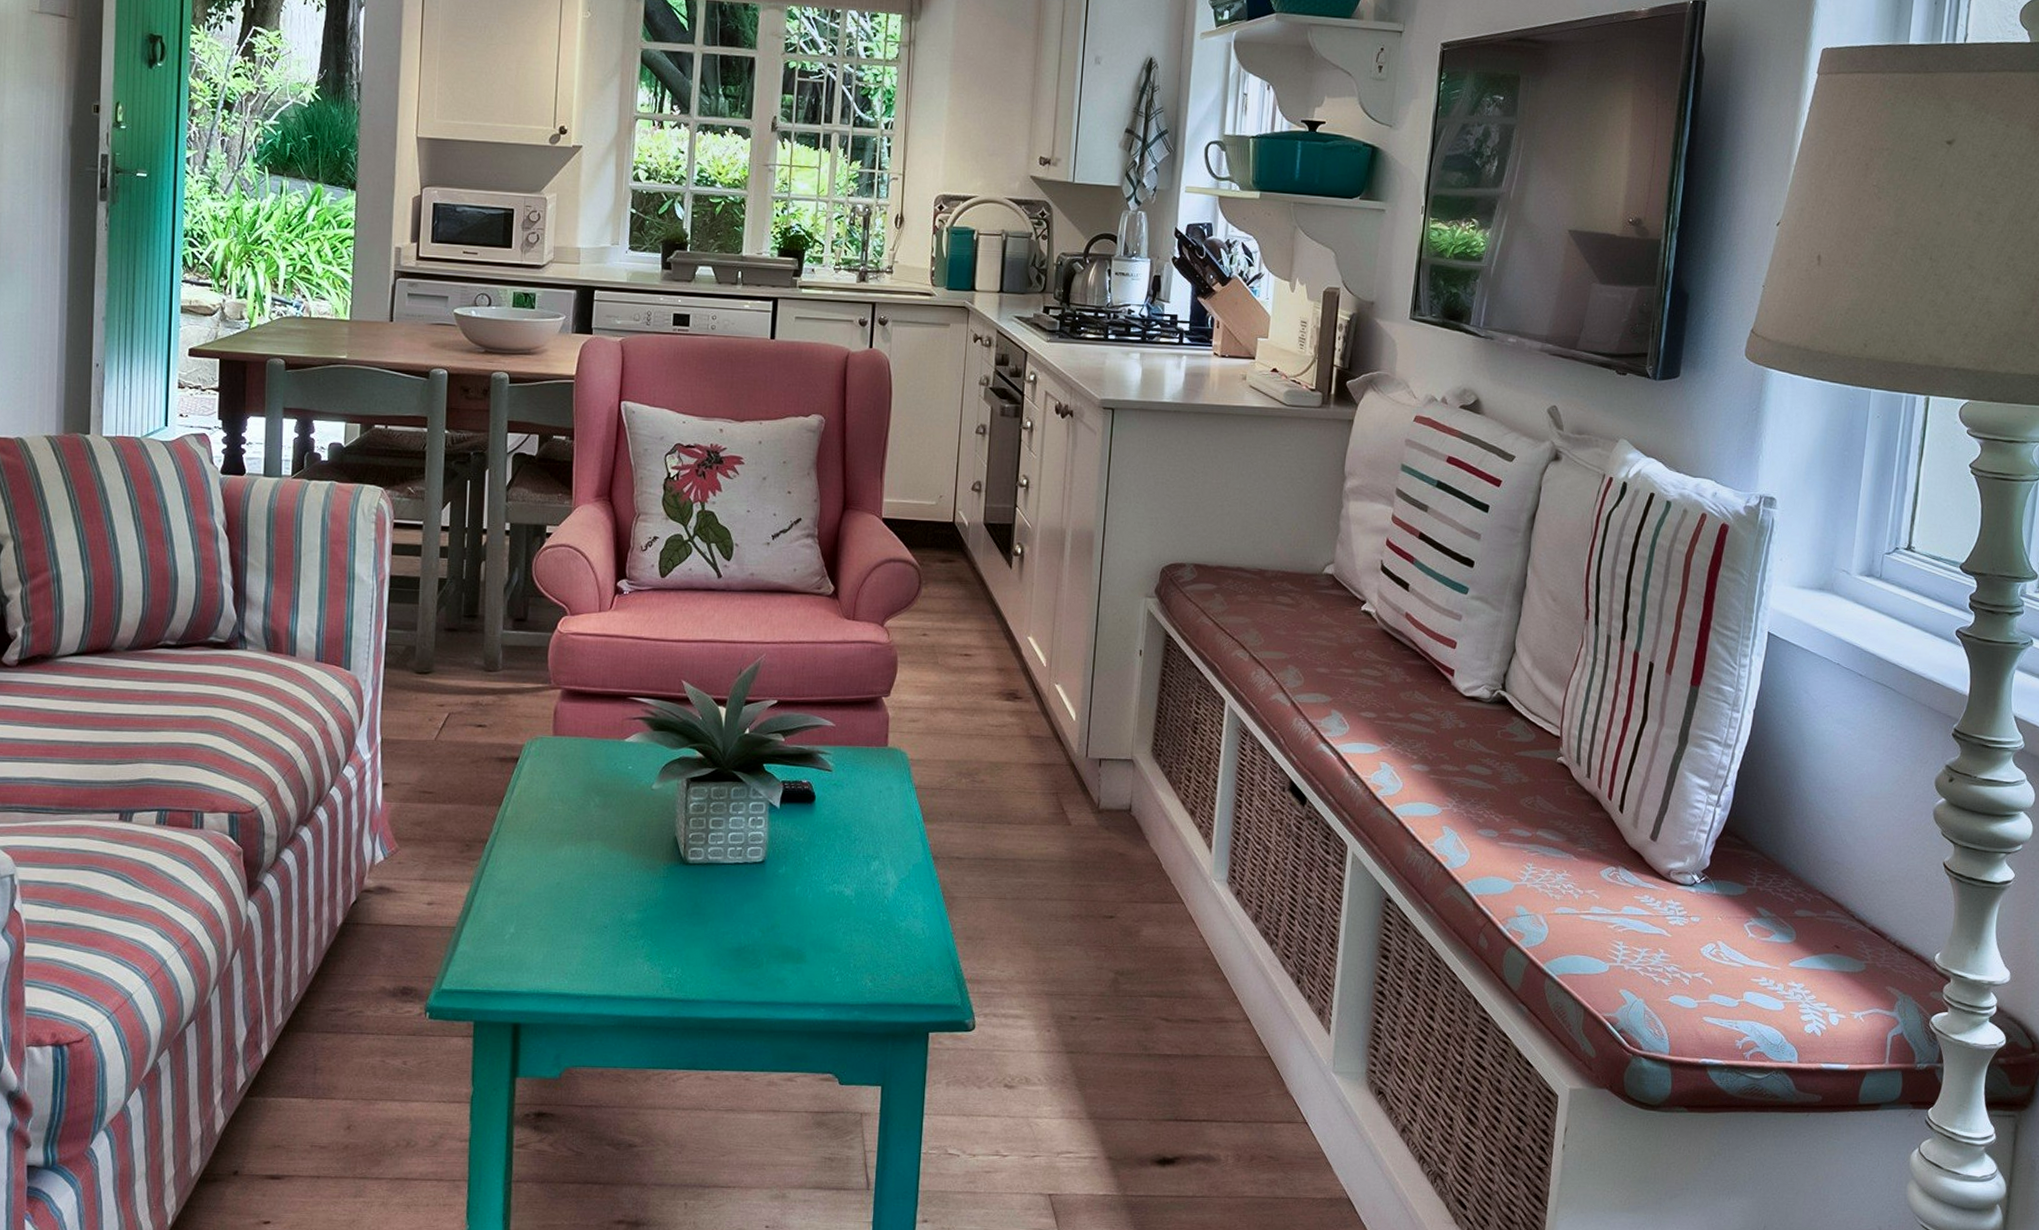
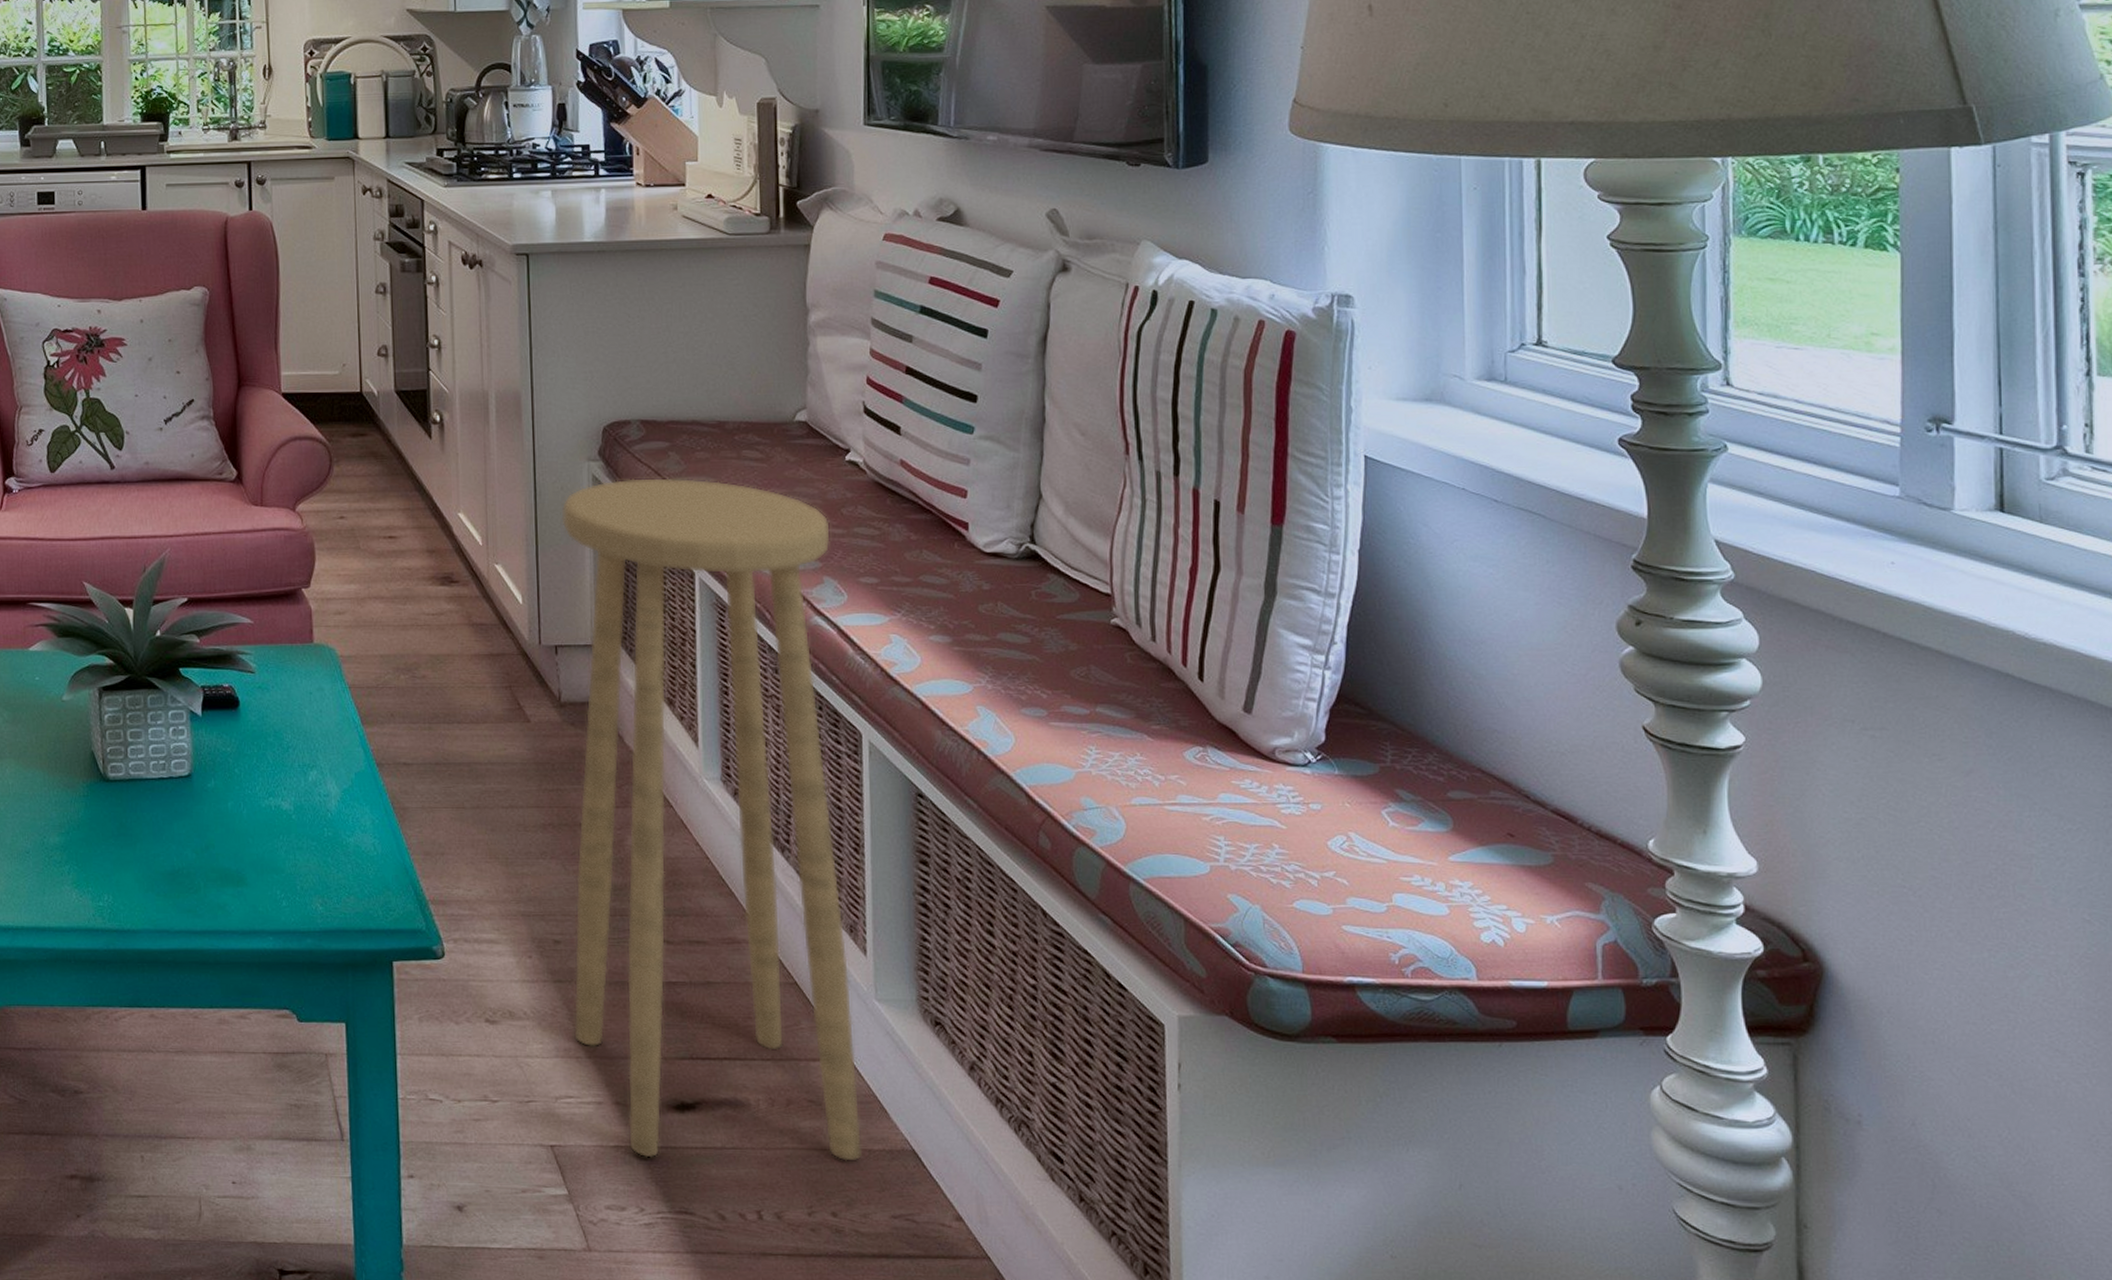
stool: none [1080,615,1342,1208] -> present [561,477,863,1161]

